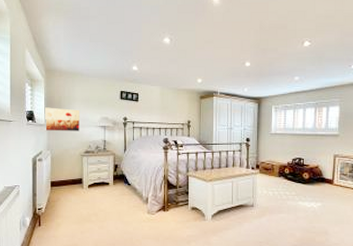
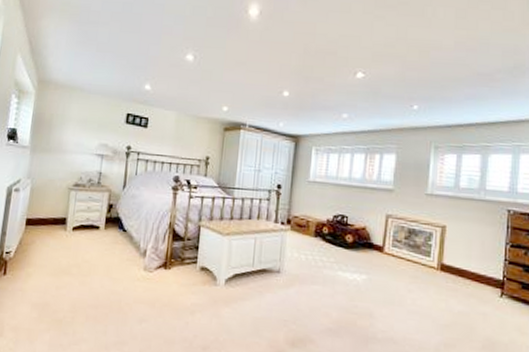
wall art: present [45,107,80,131] -> none [30,125,74,159]

